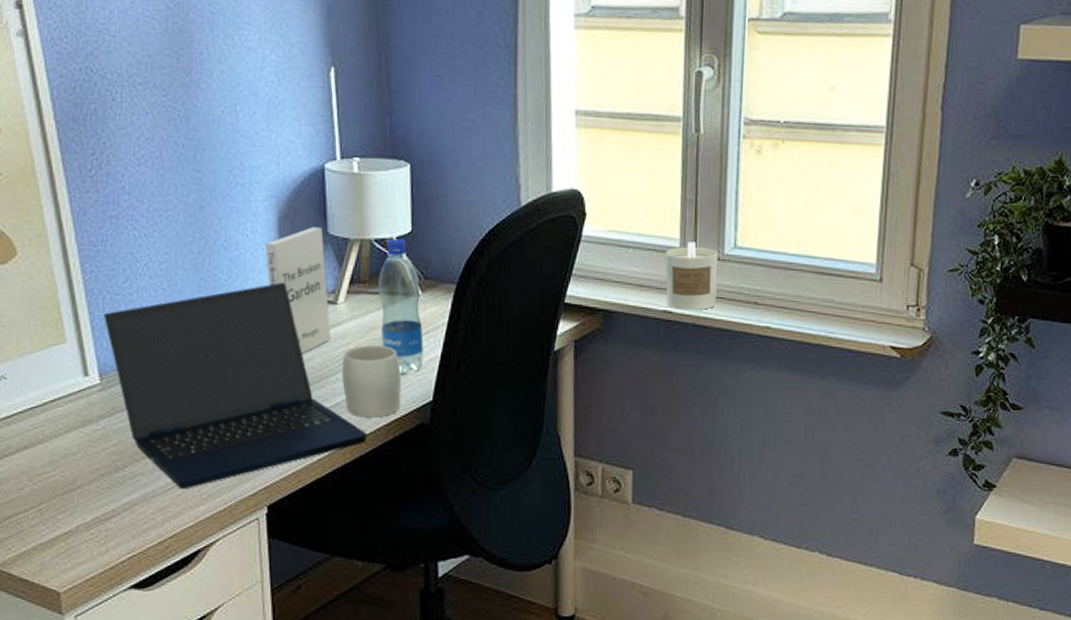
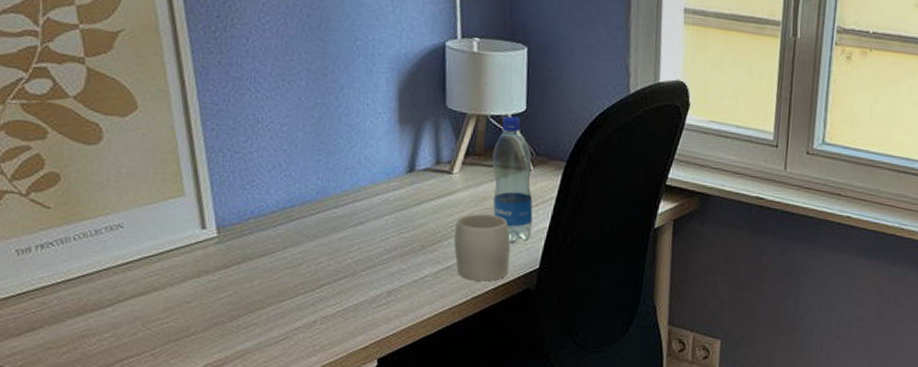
laptop: present [104,282,368,490] -> none [223,150,476,341]
book: present [265,227,331,354] -> none [385,100,446,219]
candle: present [665,242,719,311] -> none [759,136,808,199]

